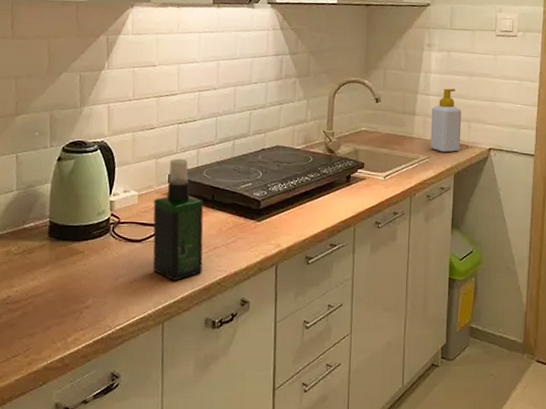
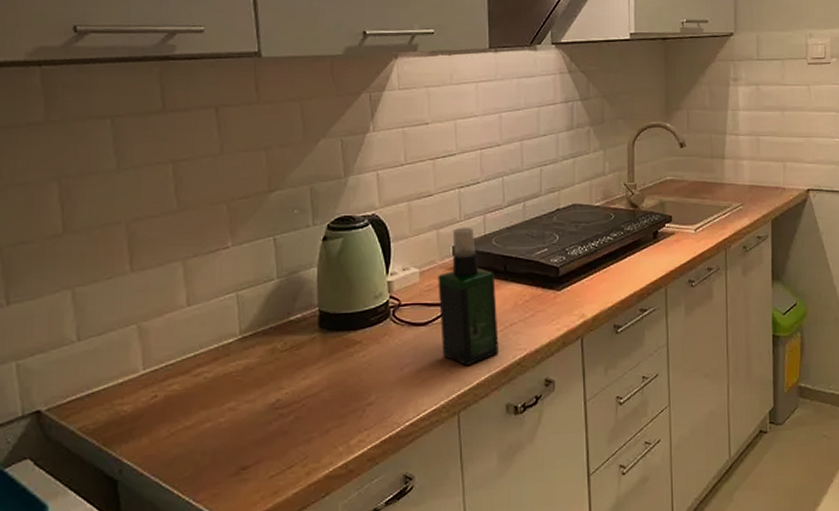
soap bottle: present [430,88,462,153] -> none [742,126,776,198]

